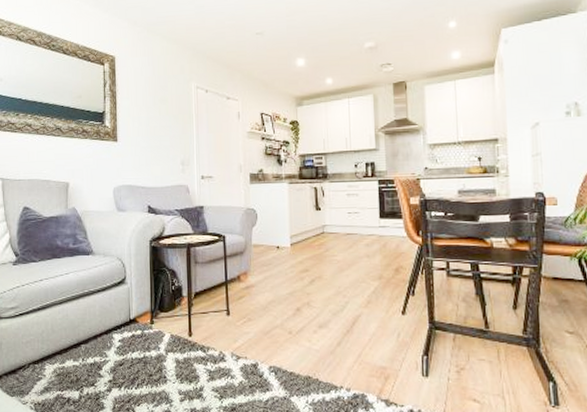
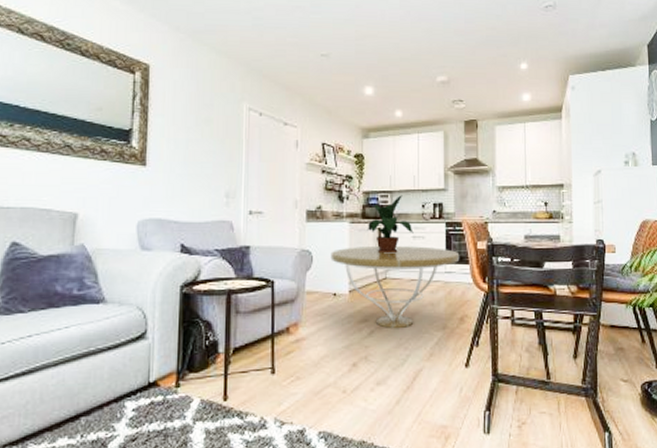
coffee table: none [272,203,393,277] -> present [330,246,460,328]
potted plant: none [304,156,348,210] -> present [367,195,414,254]

